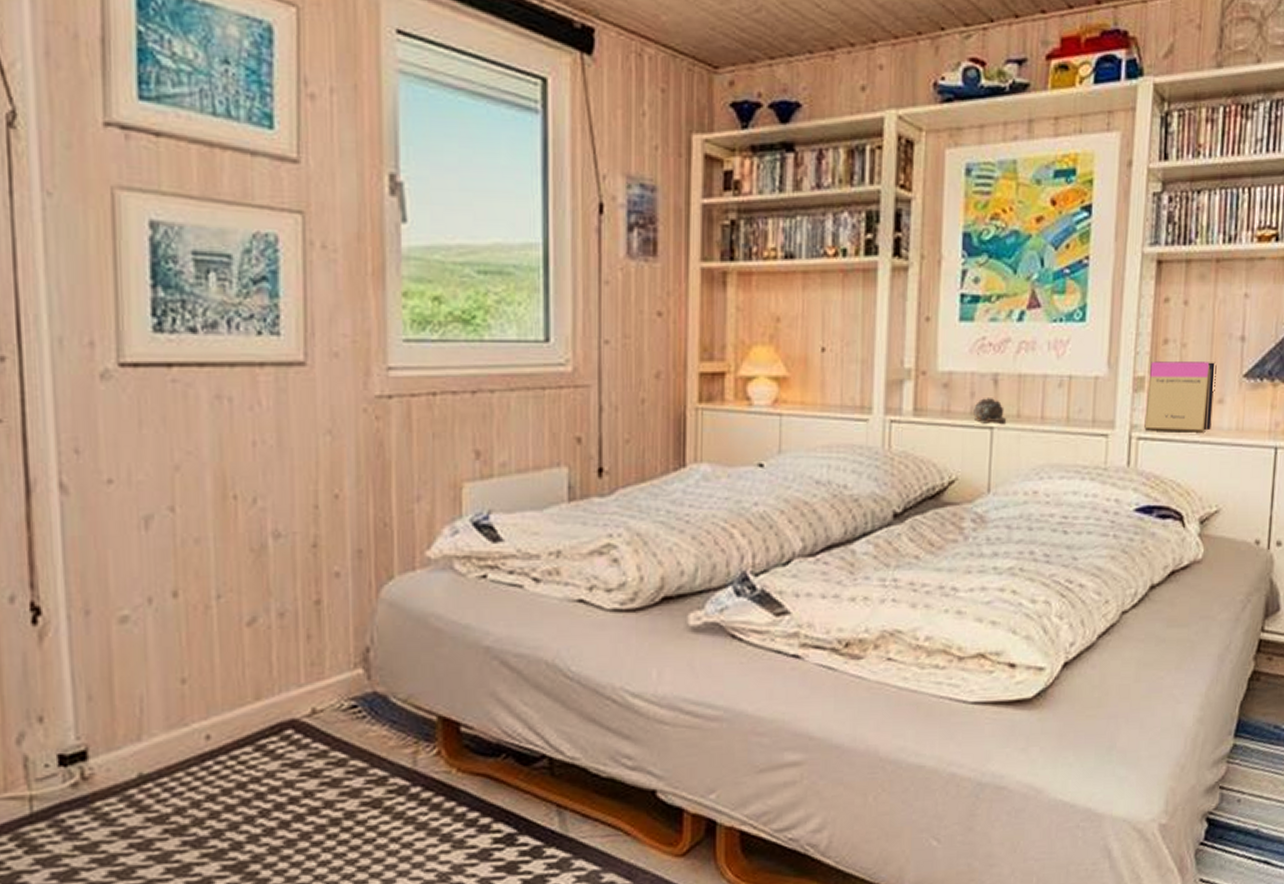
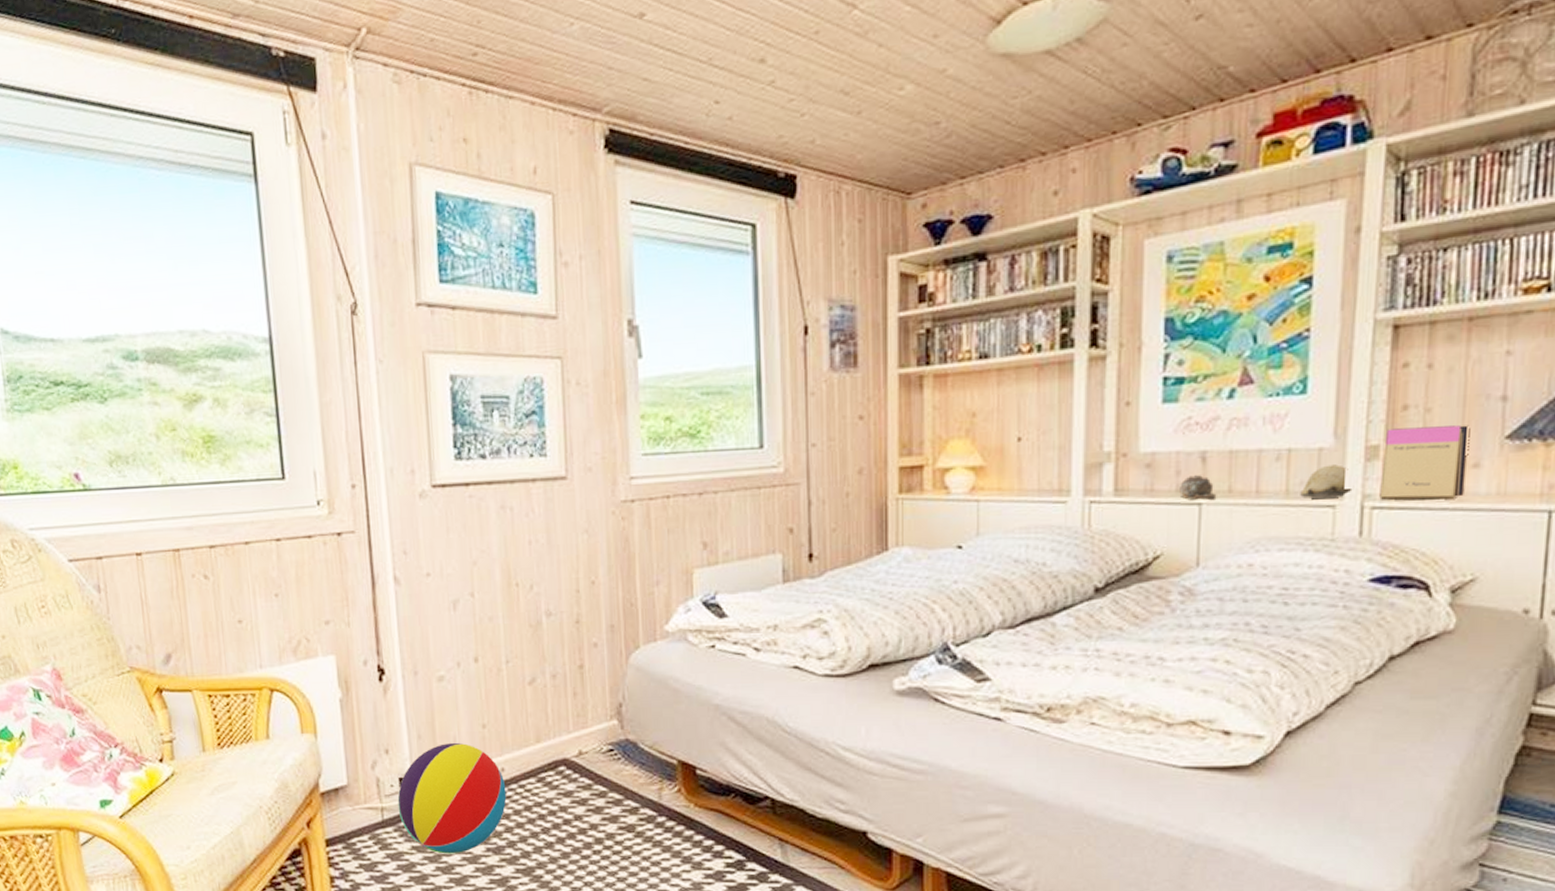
beach ball: none [54,704,212,854] -> present [397,743,507,854]
seashell: none [1079,394,1123,428] -> present [1300,464,1353,500]

